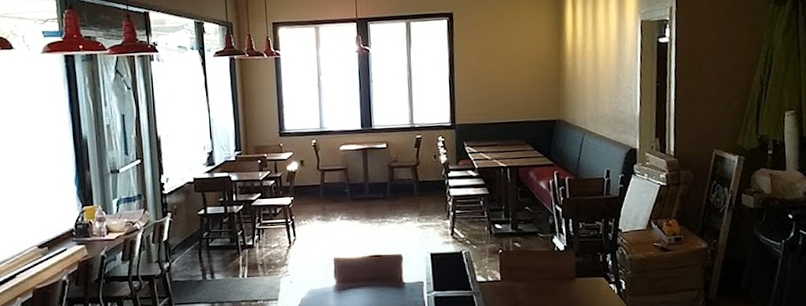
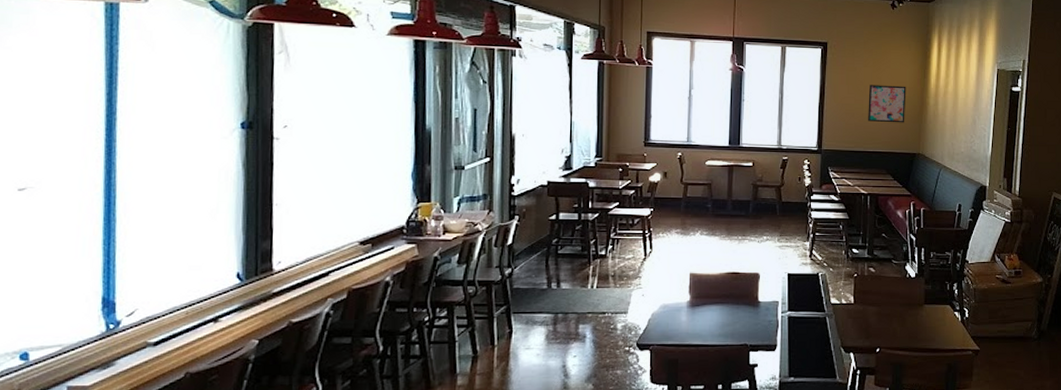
wall art: none [500,49,542,91] -> present [868,85,906,123]

